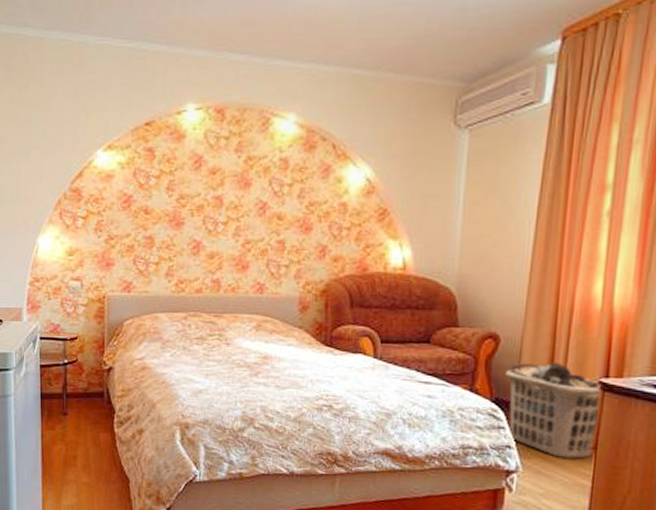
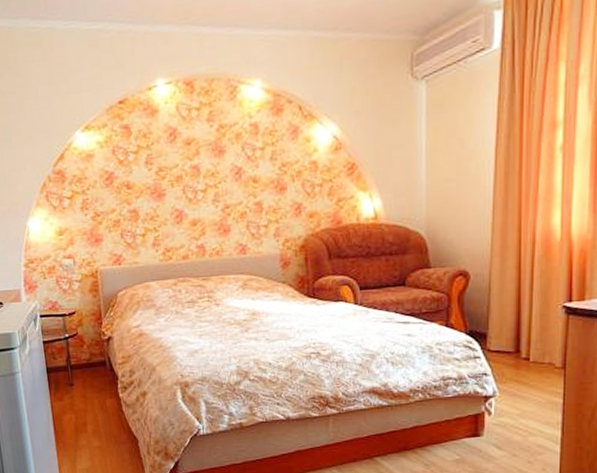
clothes hamper: present [504,362,603,460] -> none [476,292,568,381]

